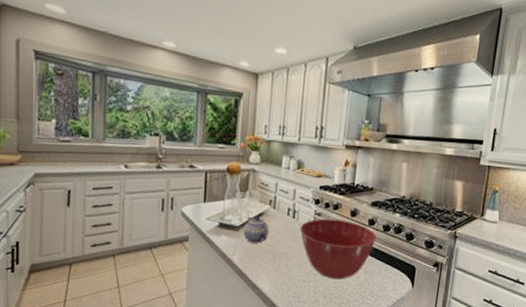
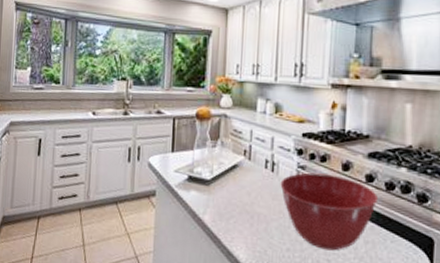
teapot: present [243,216,270,244] -> none [215,168,245,201]

